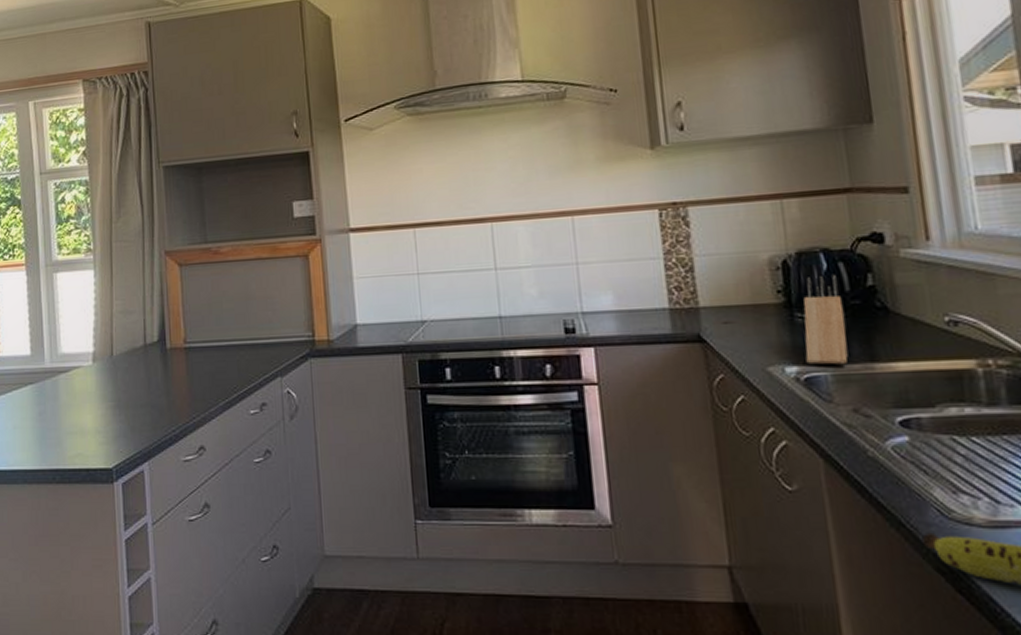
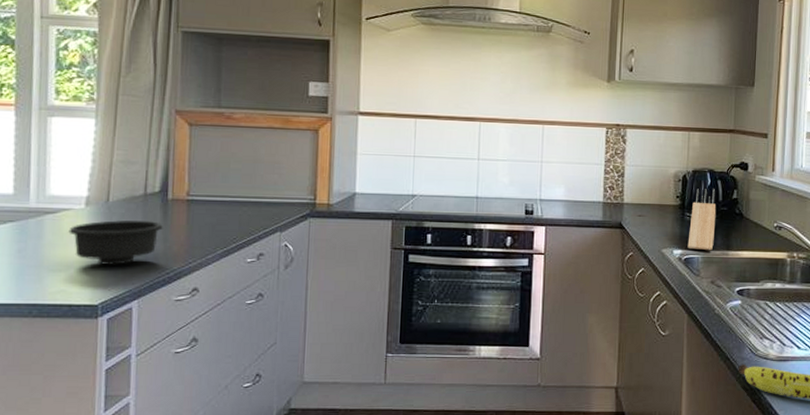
bowl: none [80,373,165,426] -> present [68,220,163,266]

